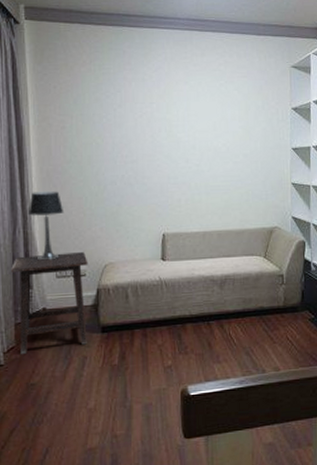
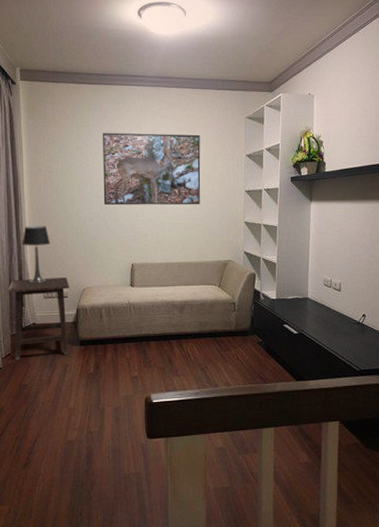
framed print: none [126,81,241,166] -> present [103,132,201,206]

